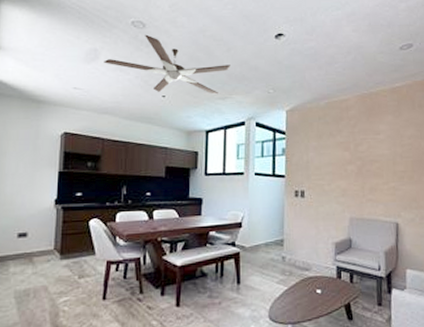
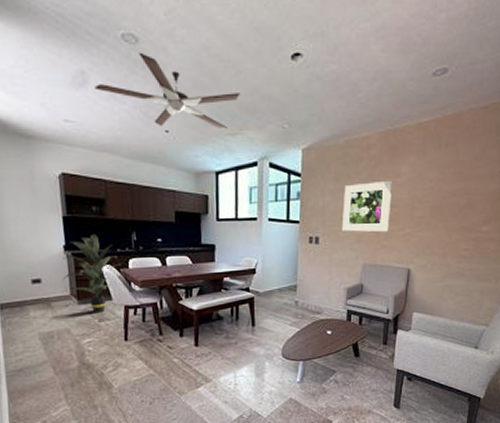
indoor plant: none [48,188,107,269] -> present [62,234,120,313]
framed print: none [326,137,373,186] -> present [341,180,393,232]

